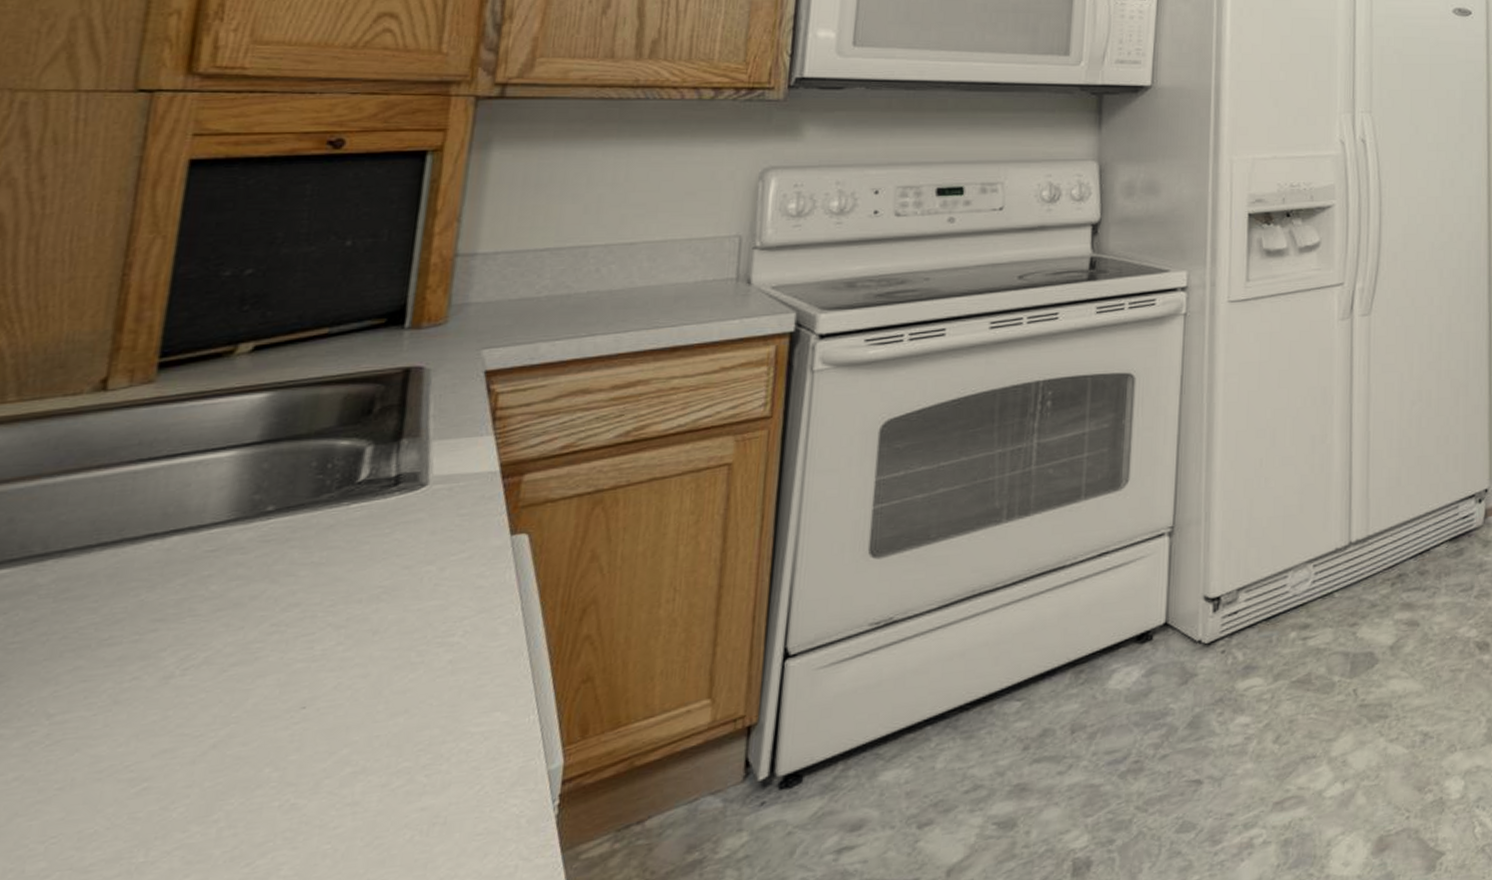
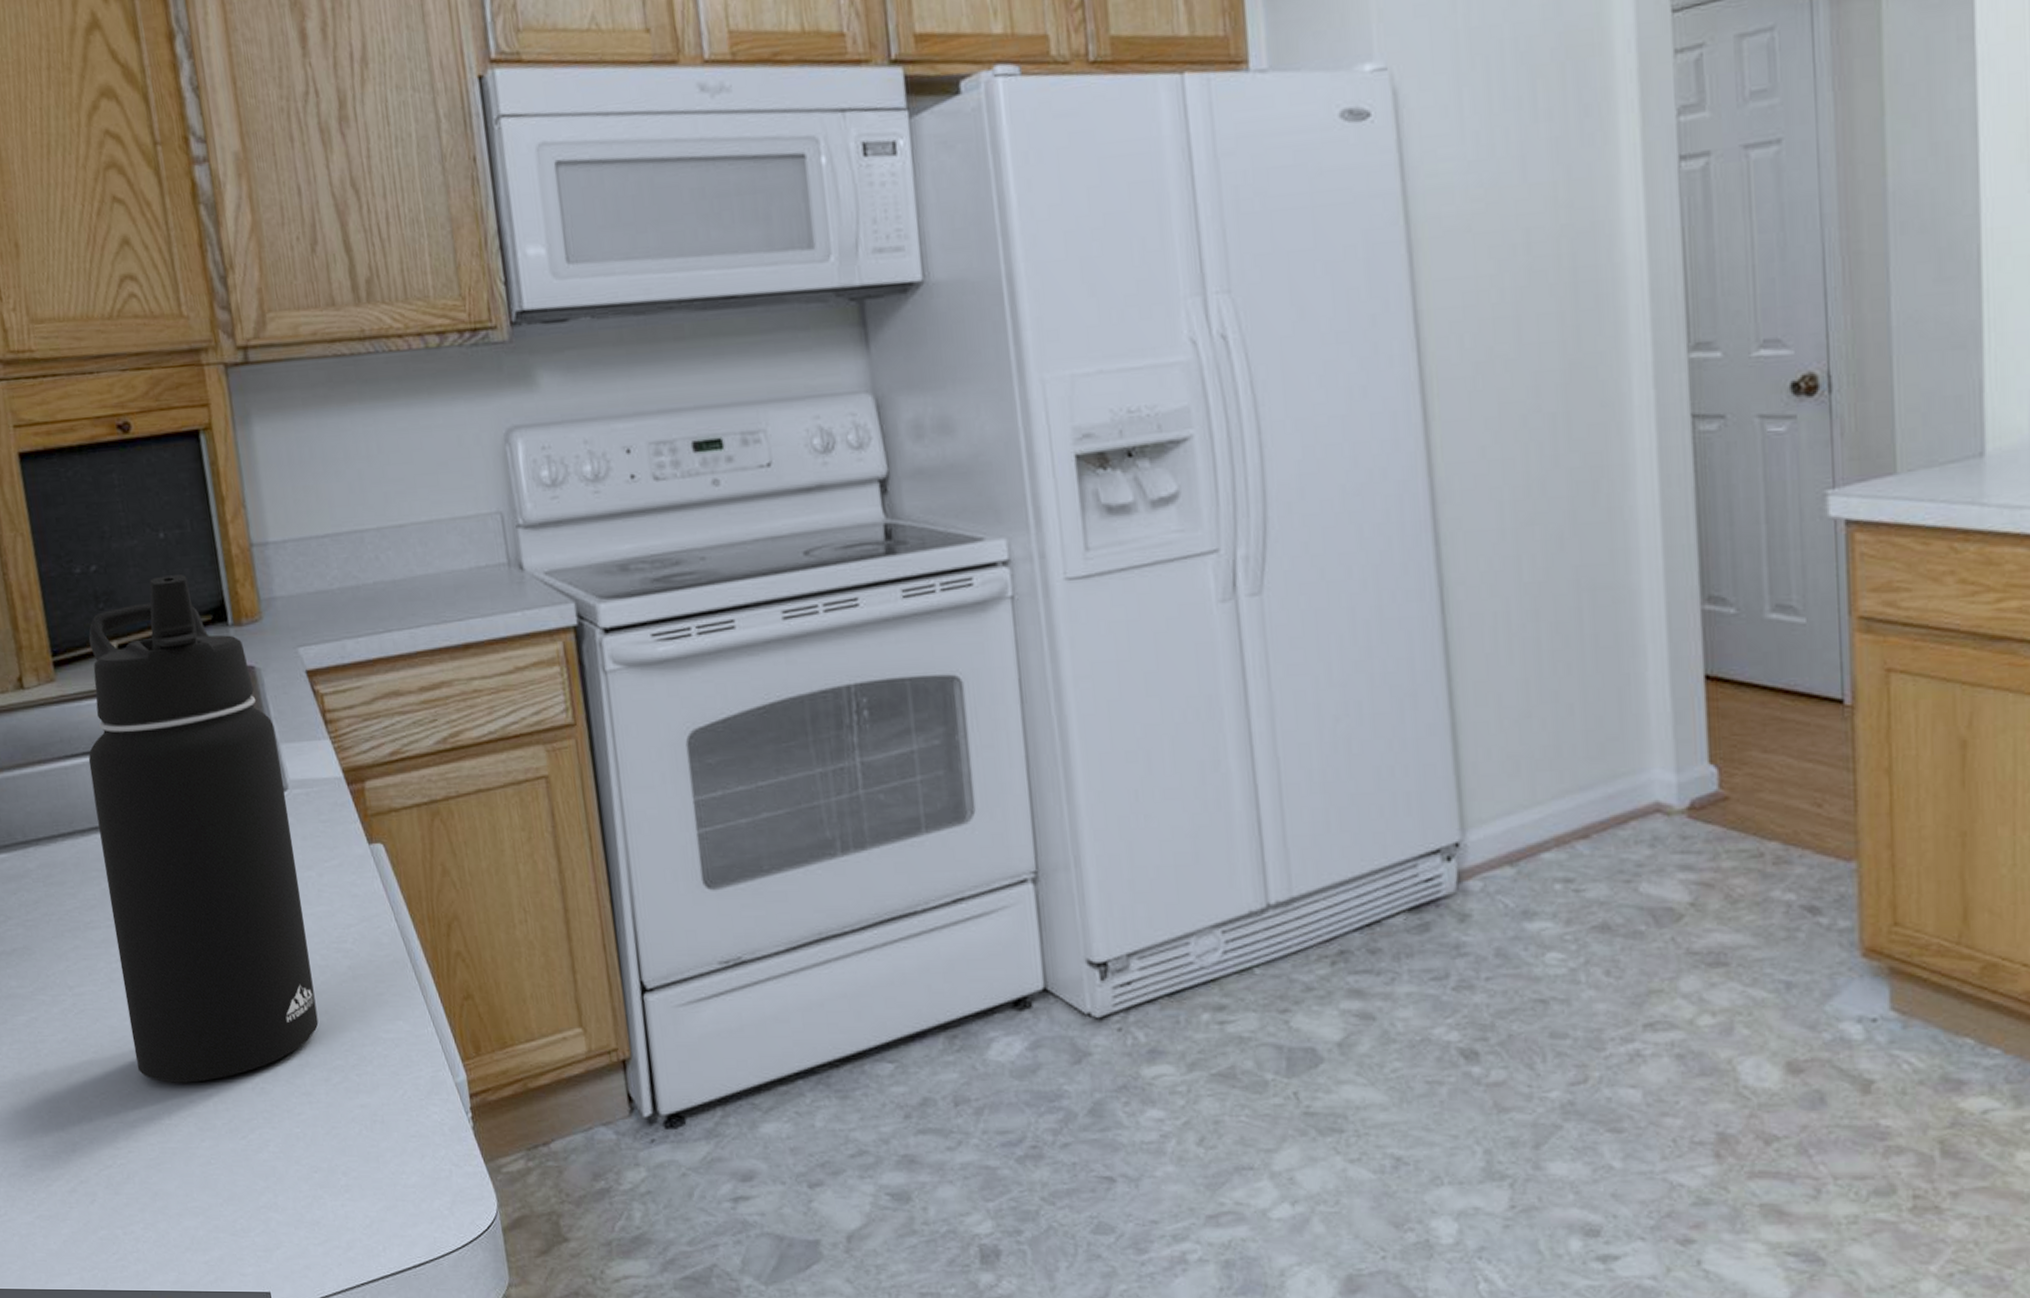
water bottle: none [118,280,430,813] -> present [88,575,319,1083]

